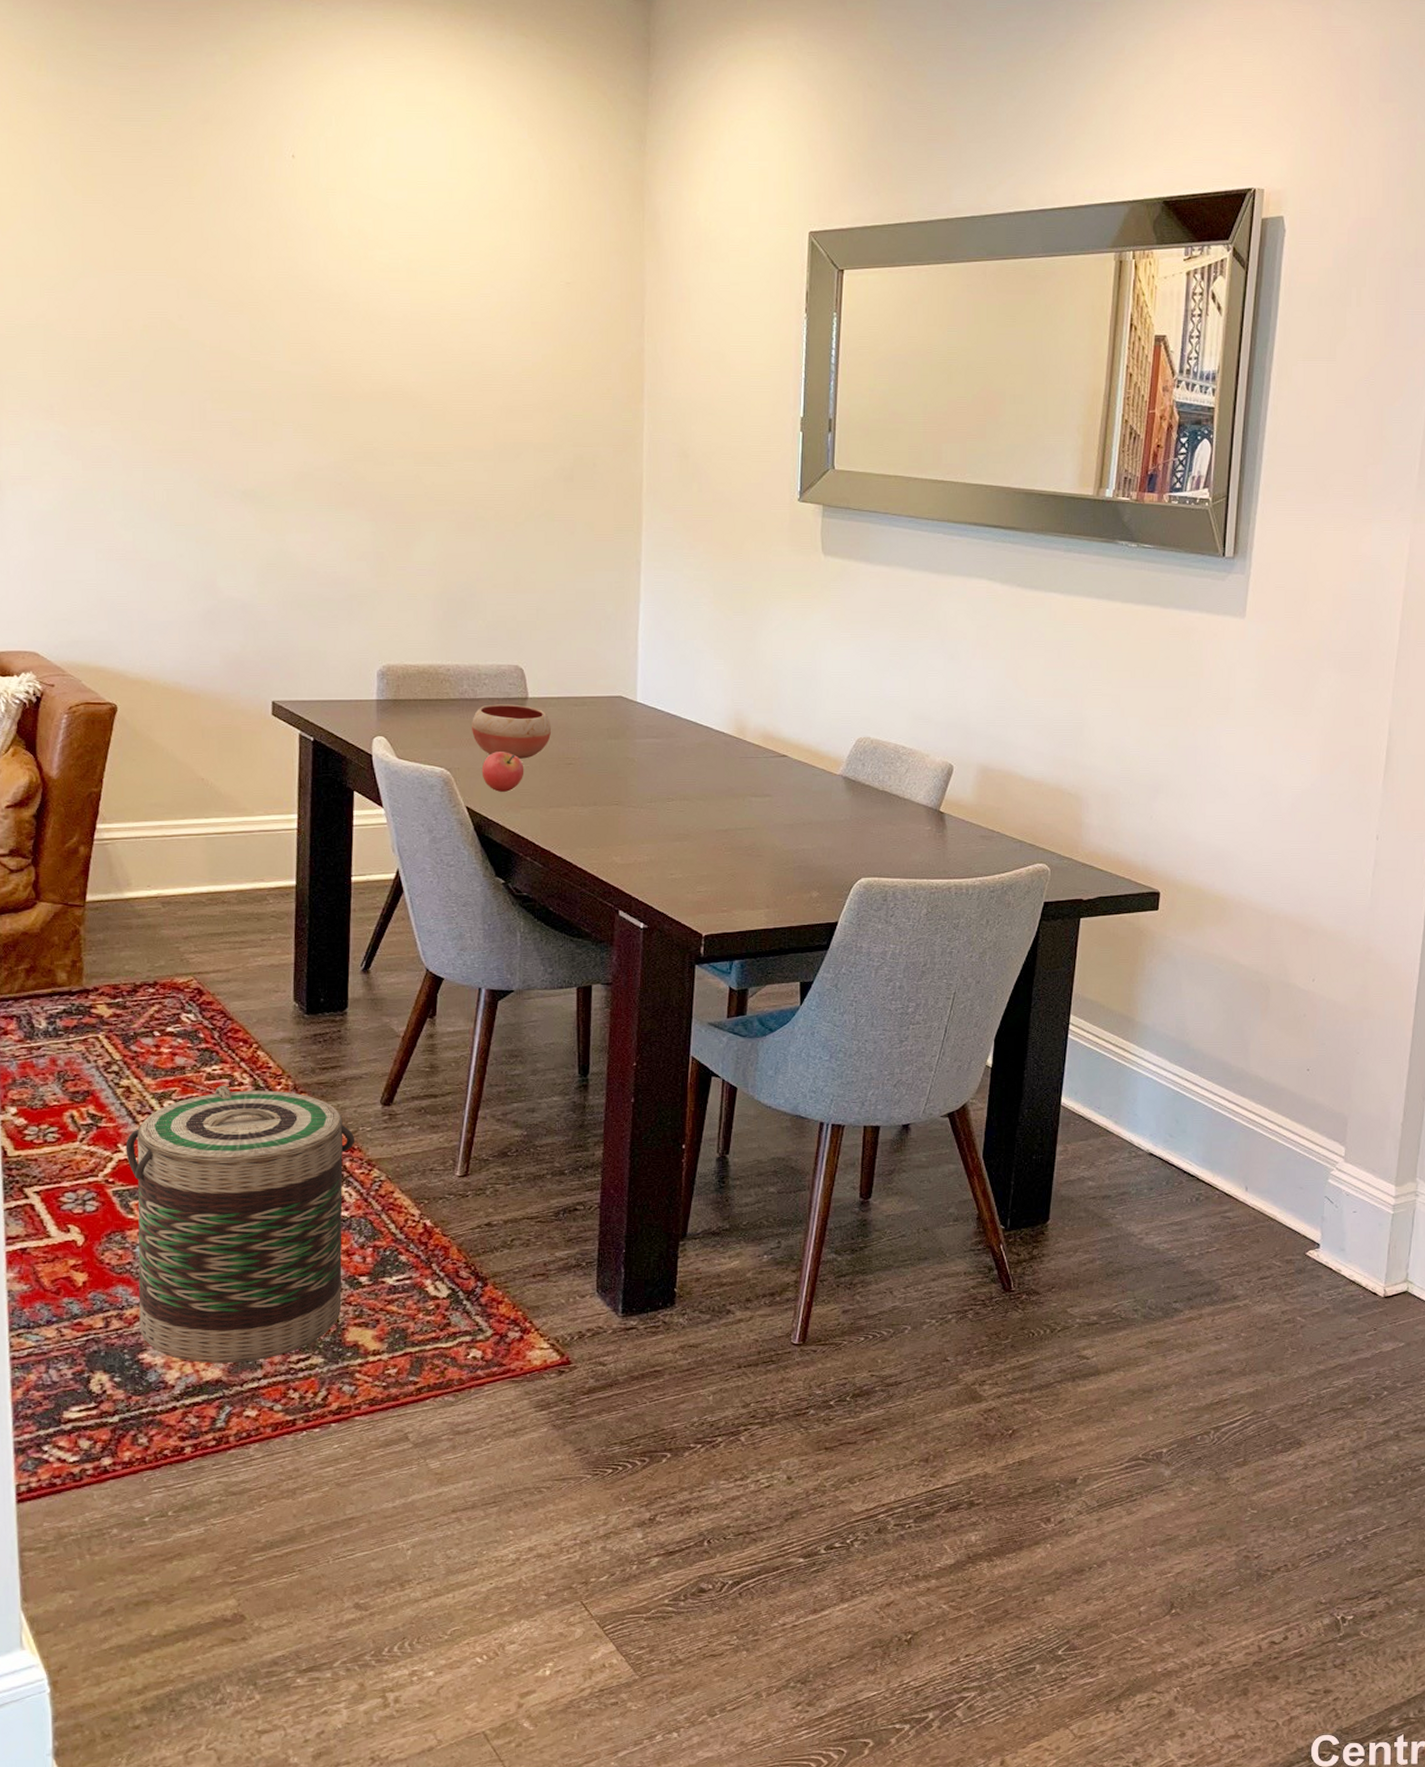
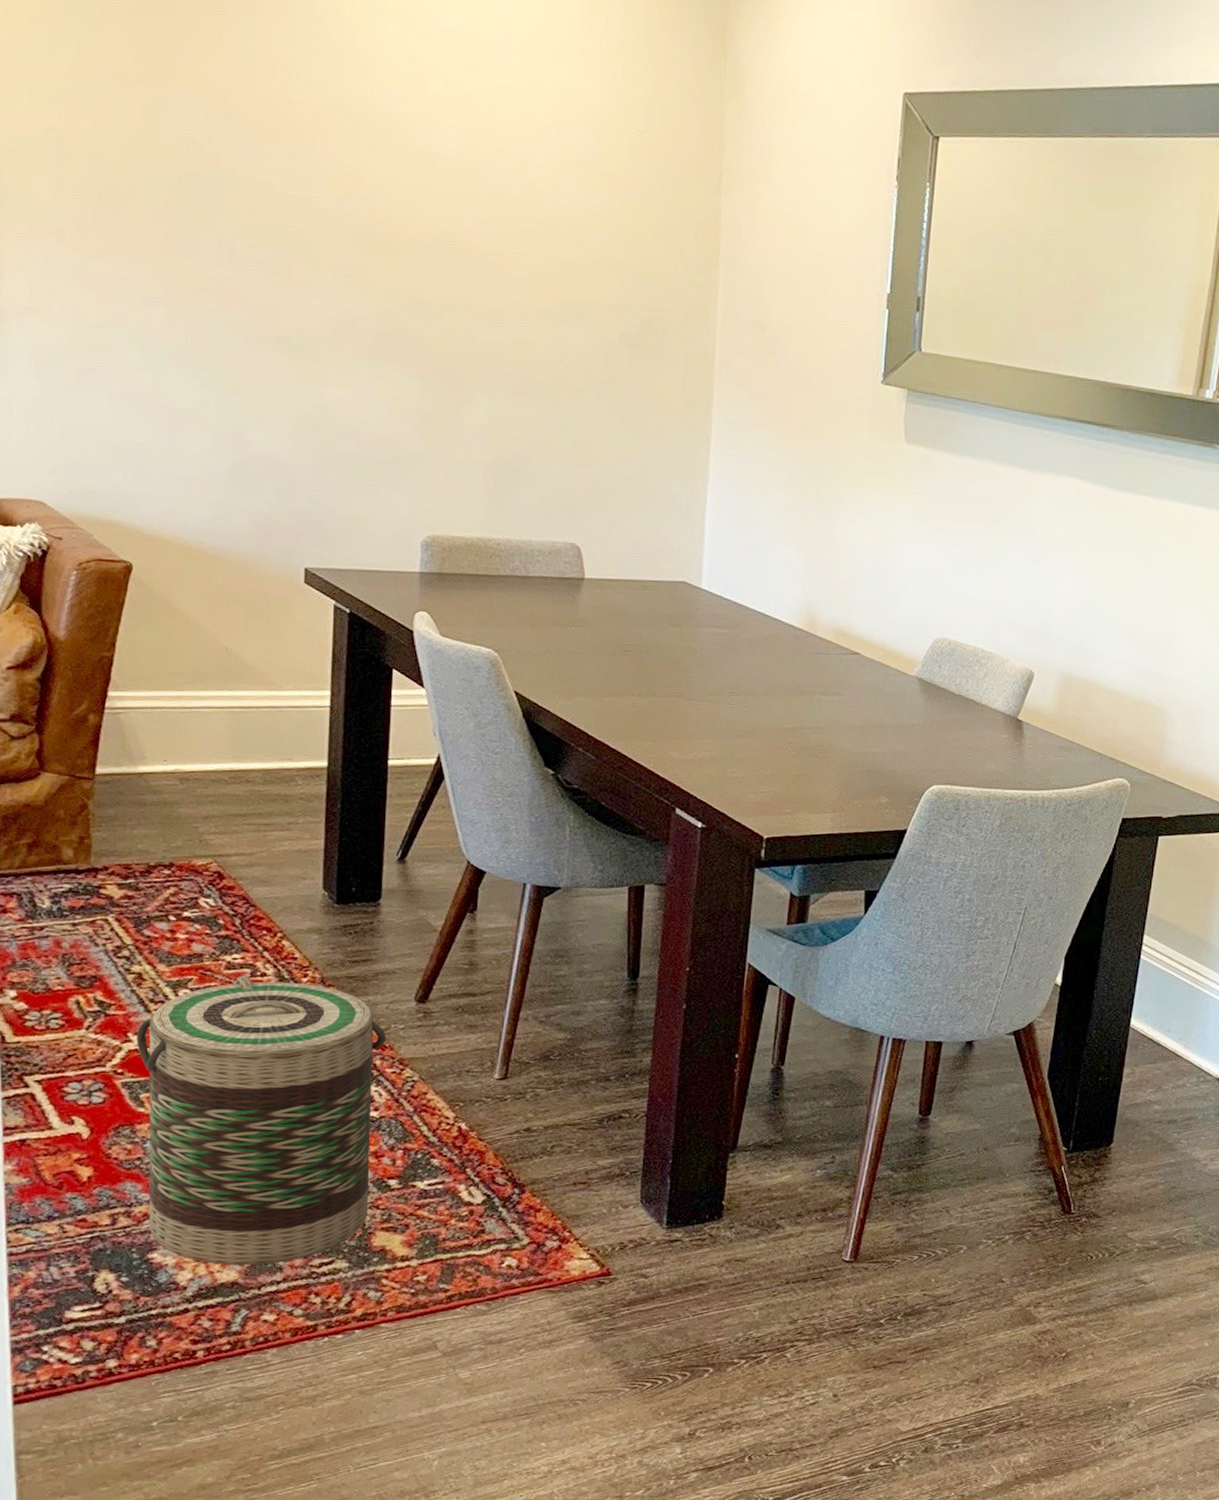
bowl: present [472,704,552,759] -> none [523,583,609,643]
fruit: present [481,752,524,792] -> none [532,634,579,677]

